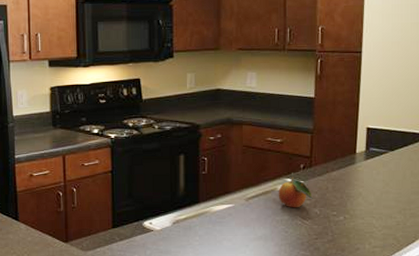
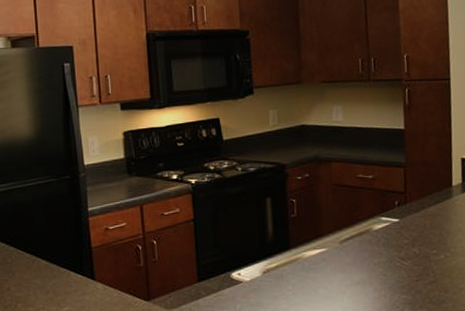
fruit: present [278,172,314,208] -> none [373,210,412,249]

